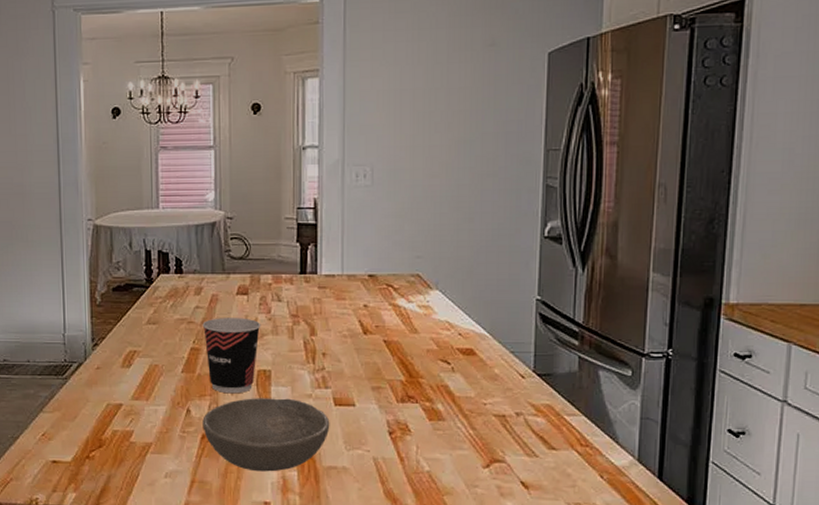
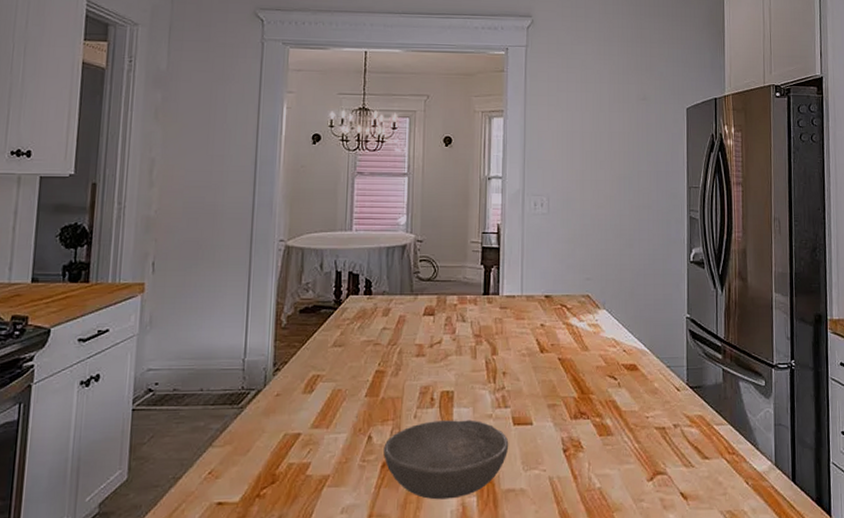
cup: present [202,318,261,394] -> none [388,338,446,417]

